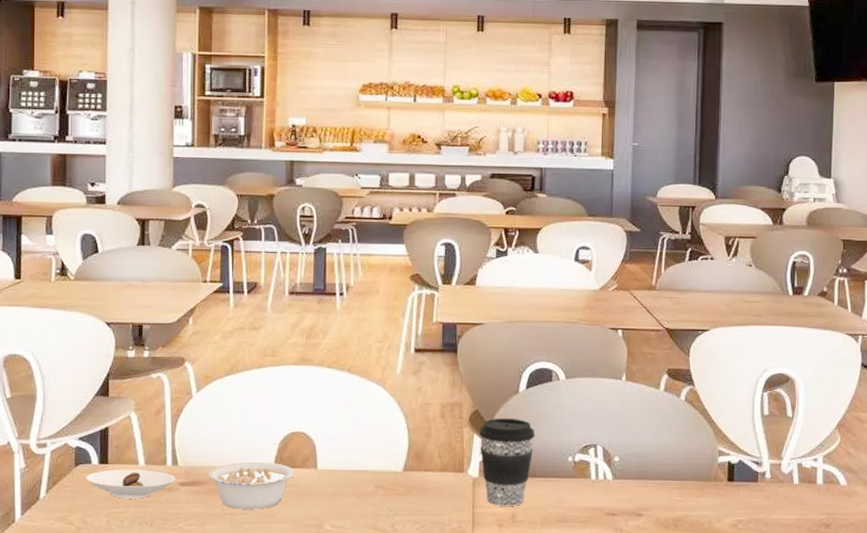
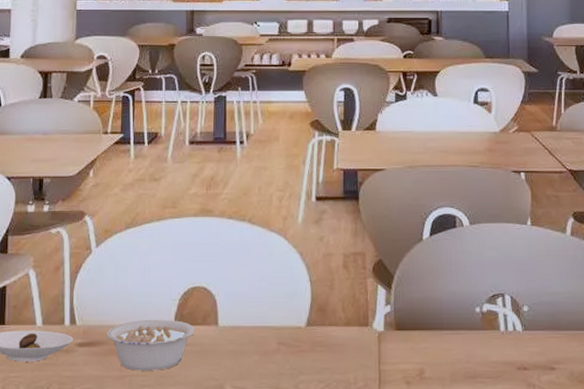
coffee cup: present [479,418,535,506] -> none [383,267,441,362]

